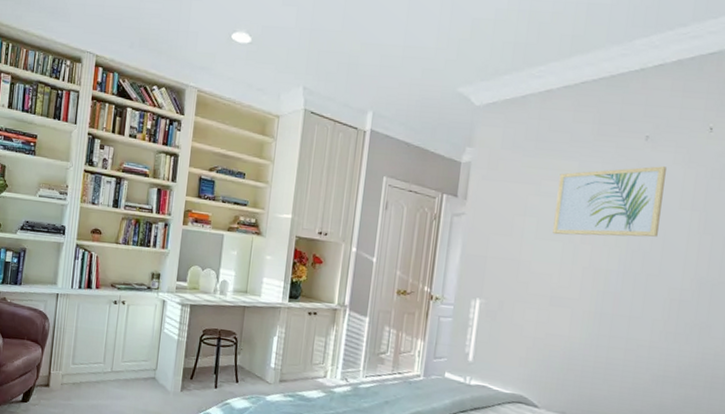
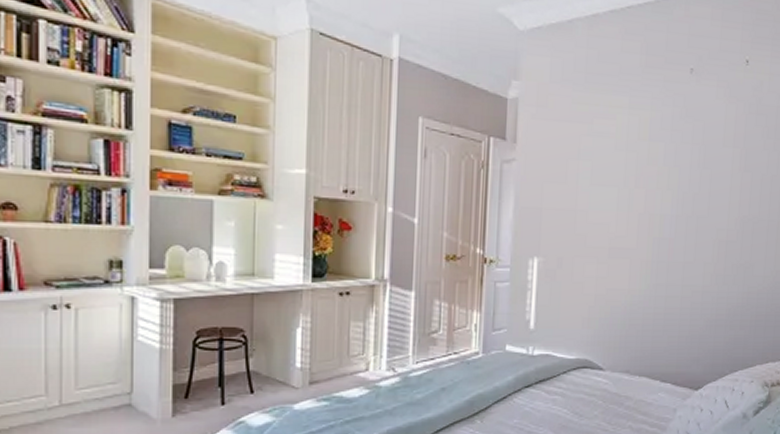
wall art: present [552,166,666,237] -> none [607,101,710,180]

